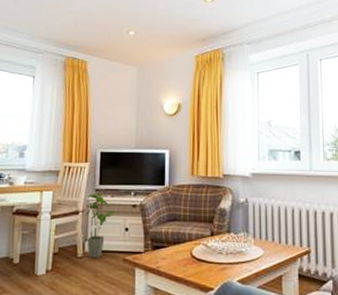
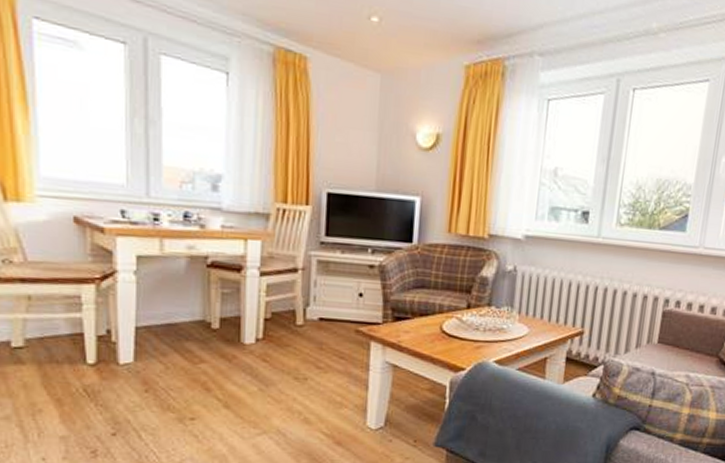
house plant: present [85,193,118,258] -> none [305,246,350,327]

